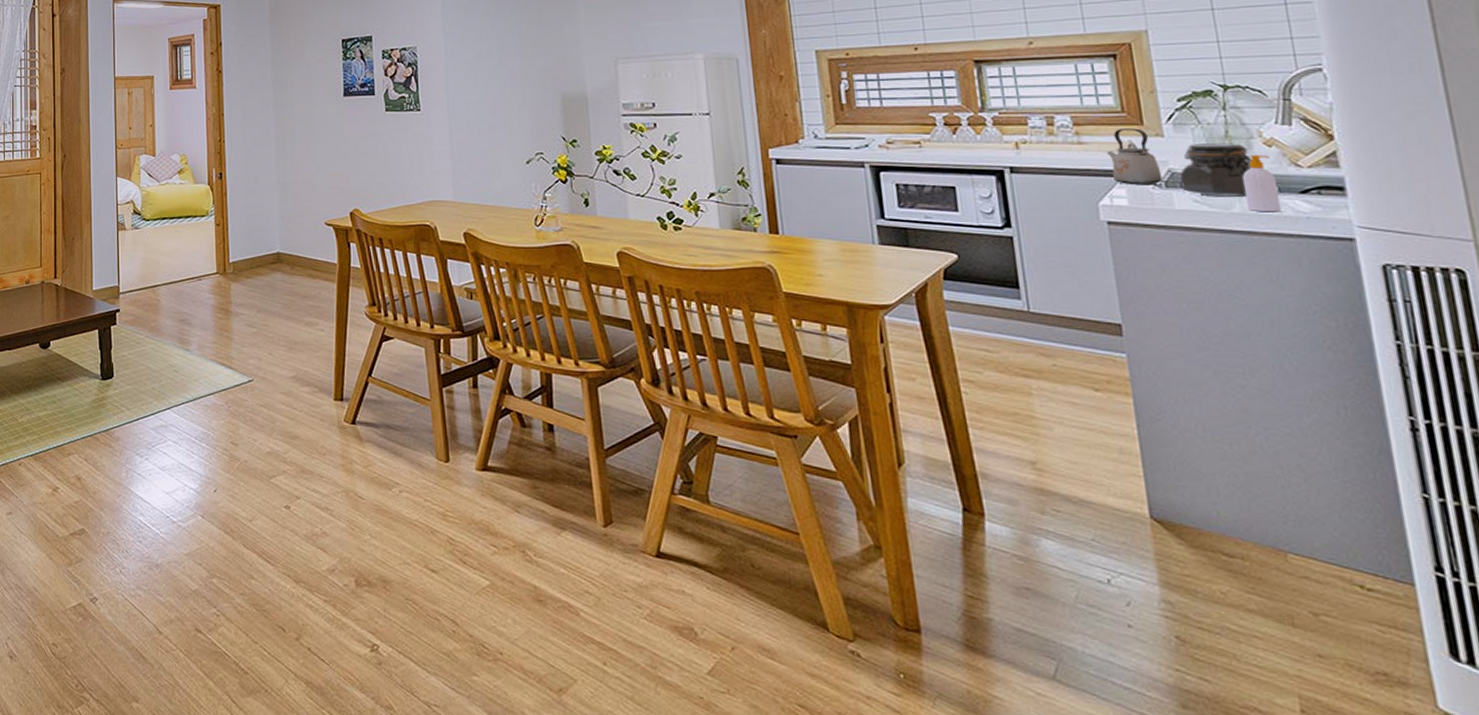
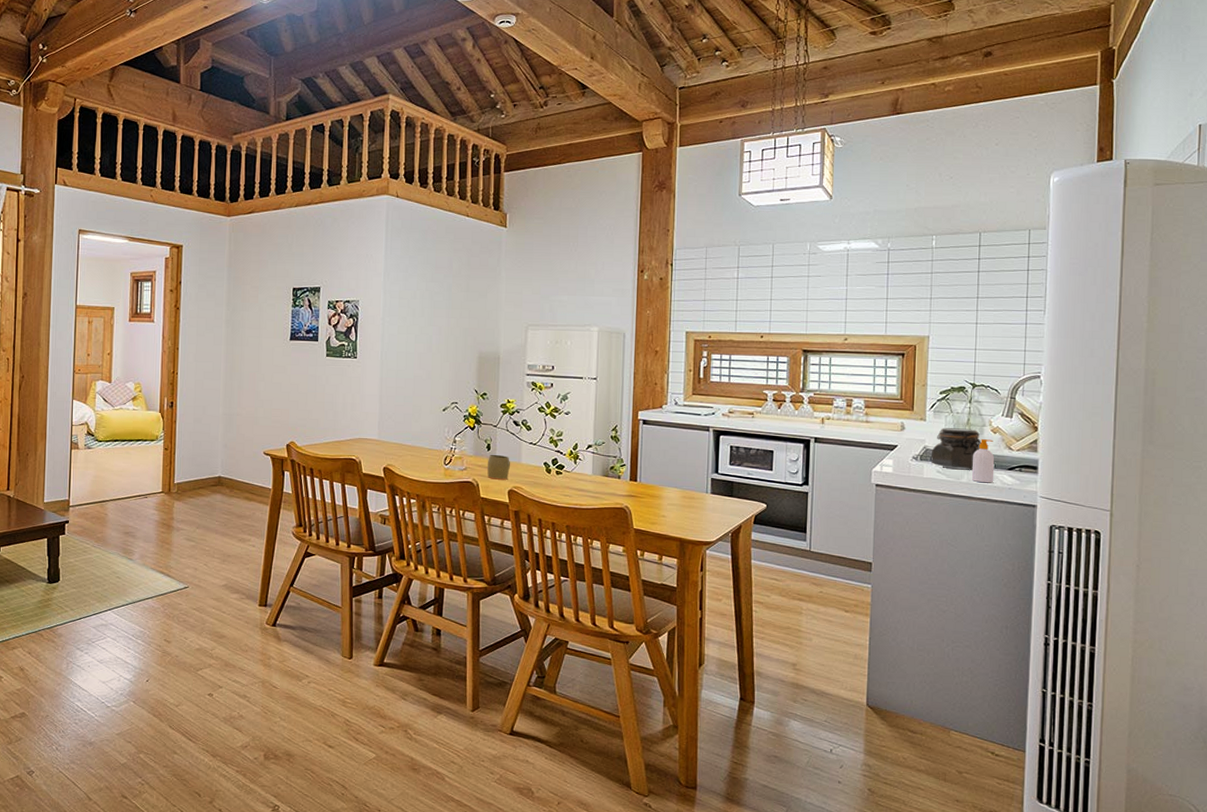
mug: none [587,210,617,240] -> present [487,454,511,480]
kettle: present [1106,128,1163,186] -> none [884,412,919,458]

